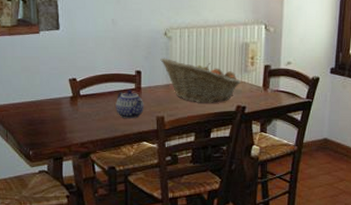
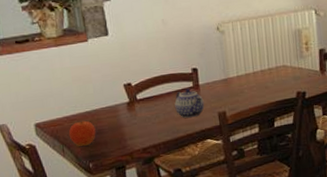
fruit: none [13,109,39,133] -> present [68,120,96,146]
fruit basket: present [160,57,241,103] -> none [215,52,298,94]

